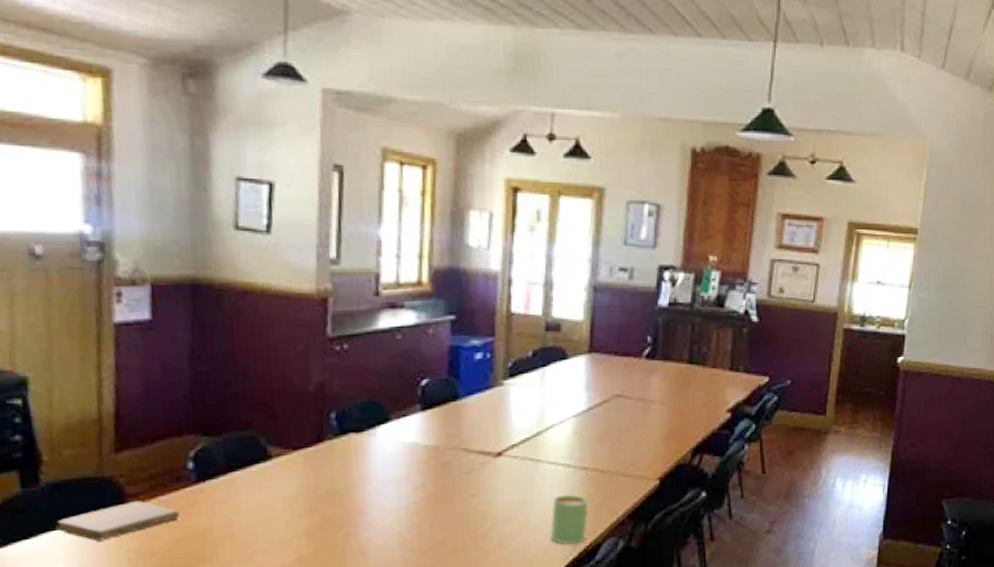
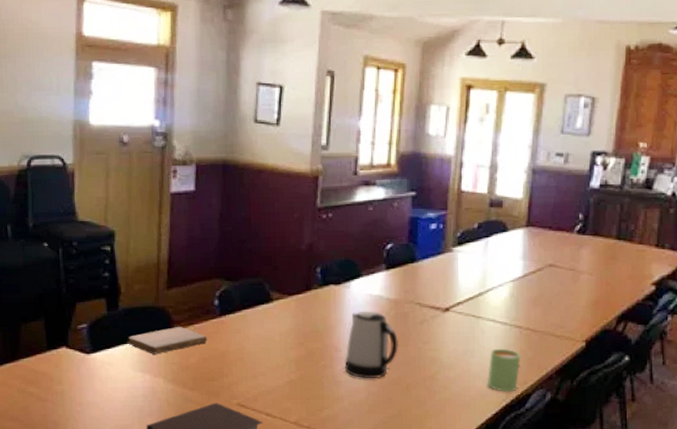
kettle: none [372,462,441,546] -> present [344,311,398,379]

